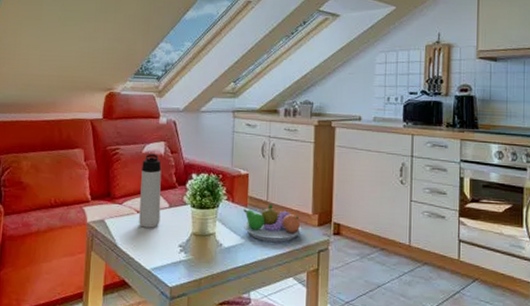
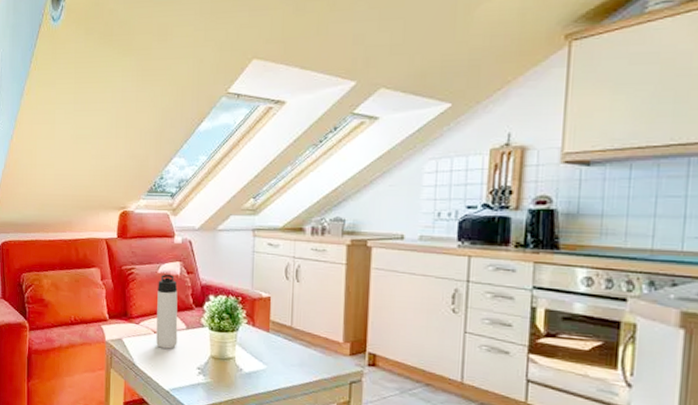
fruit bowl: present [243,204,302,243] -> none [265,330,331,371]

